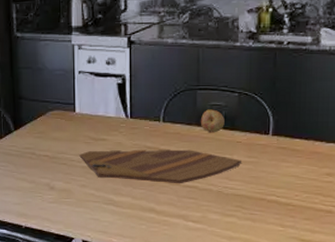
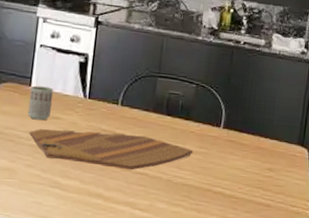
cup: none [75,111,96,143] -> present [27,85,53,121]
fruit: present [200,109,225,133] -> none [157,97,181,121]

